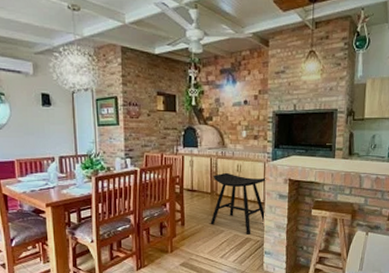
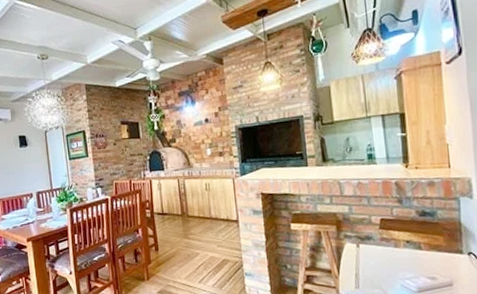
stool: present [210,172,267,234] -> none [182,192,242,256]

